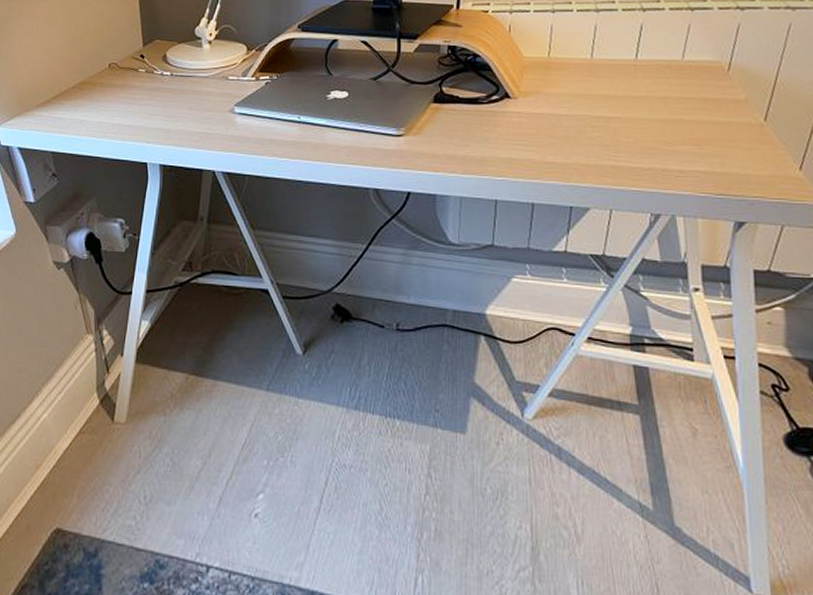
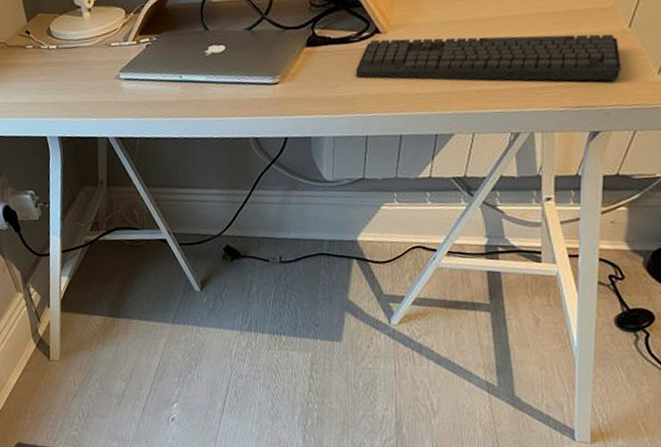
keyboard: none [484,104,762,171] -> present [355,33,622,81]

